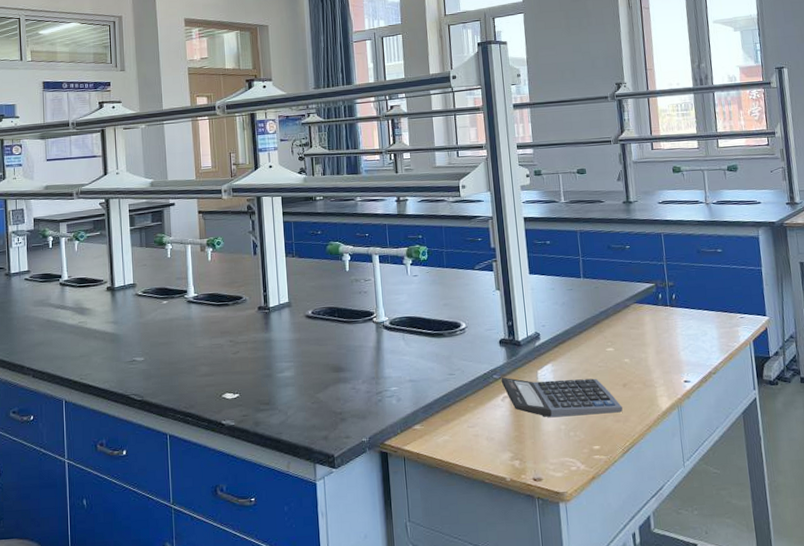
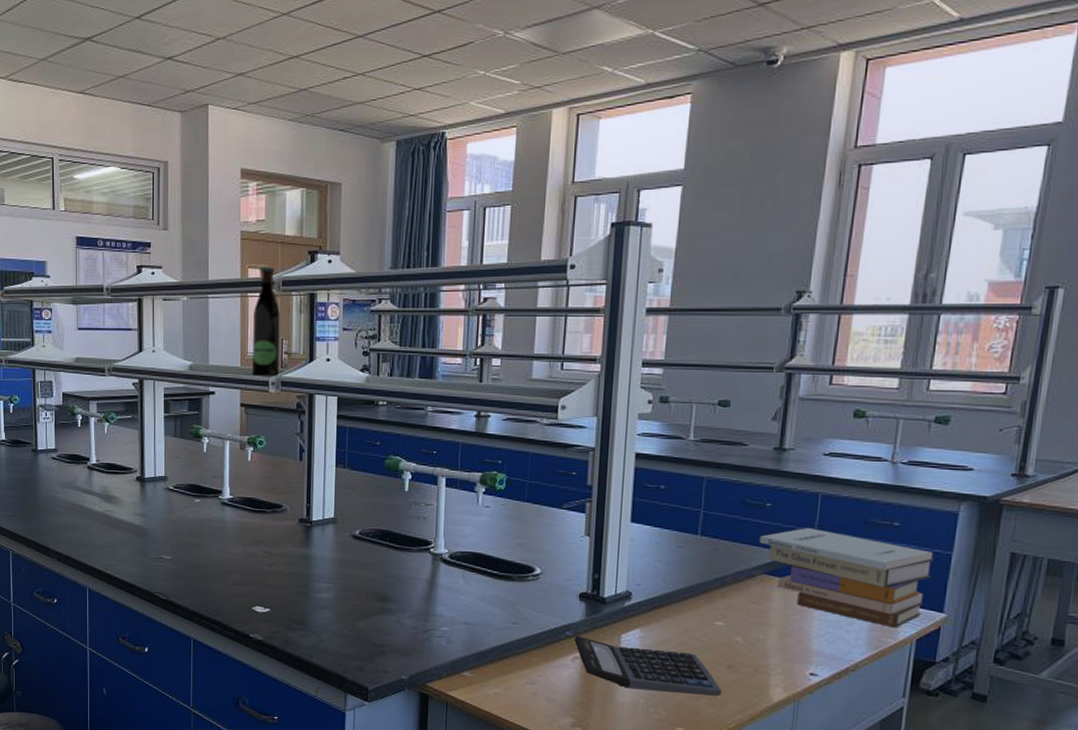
bottle: none [203,95,230,187] -> present [252,267,281,377]
books: none [626,261,752,334] -> present [759,528,934,628]

